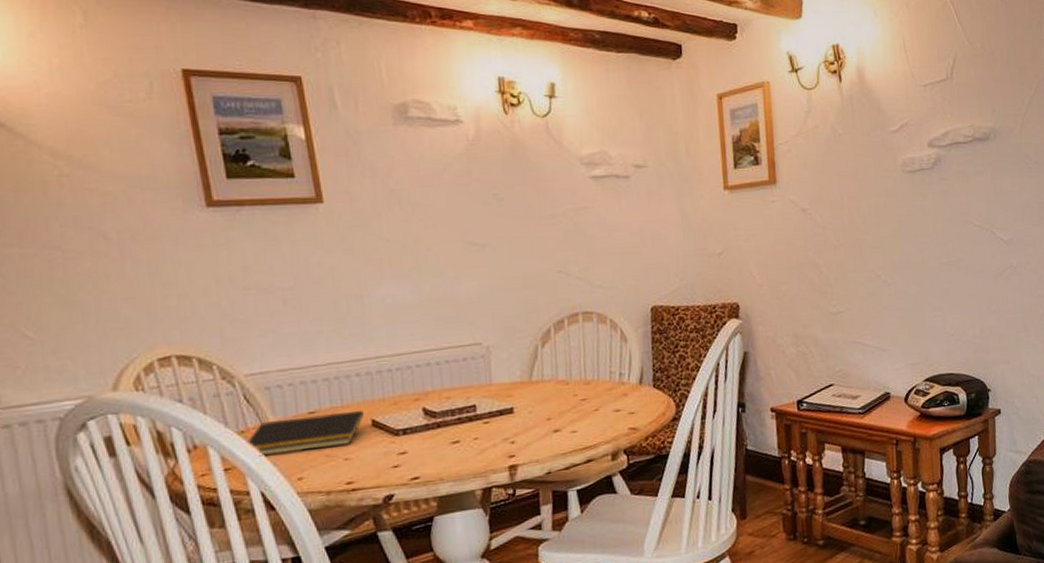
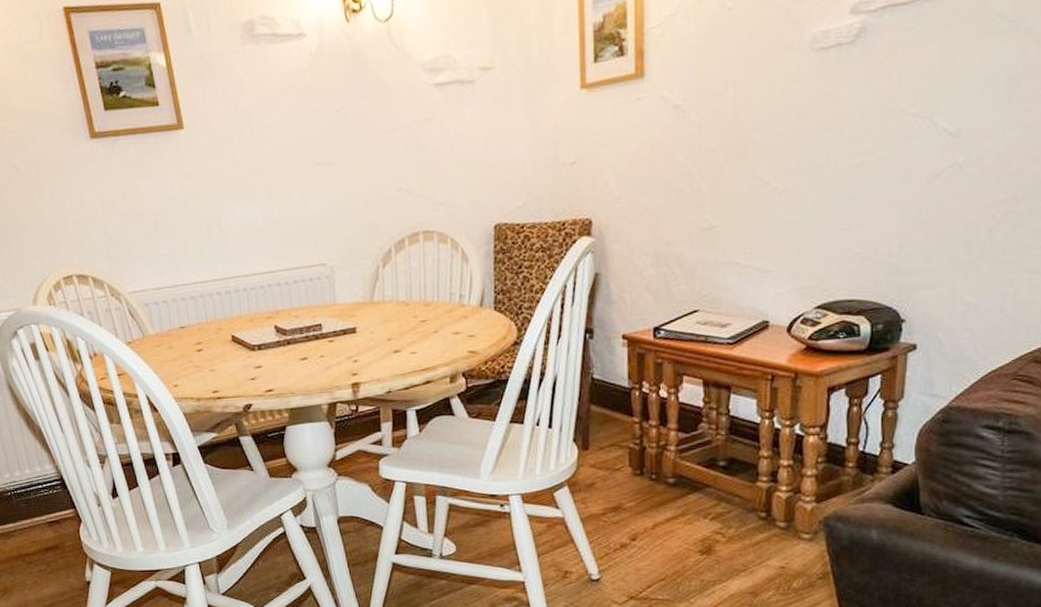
notepad: present [246,410,364,457] -> none [132,326,225,365]

